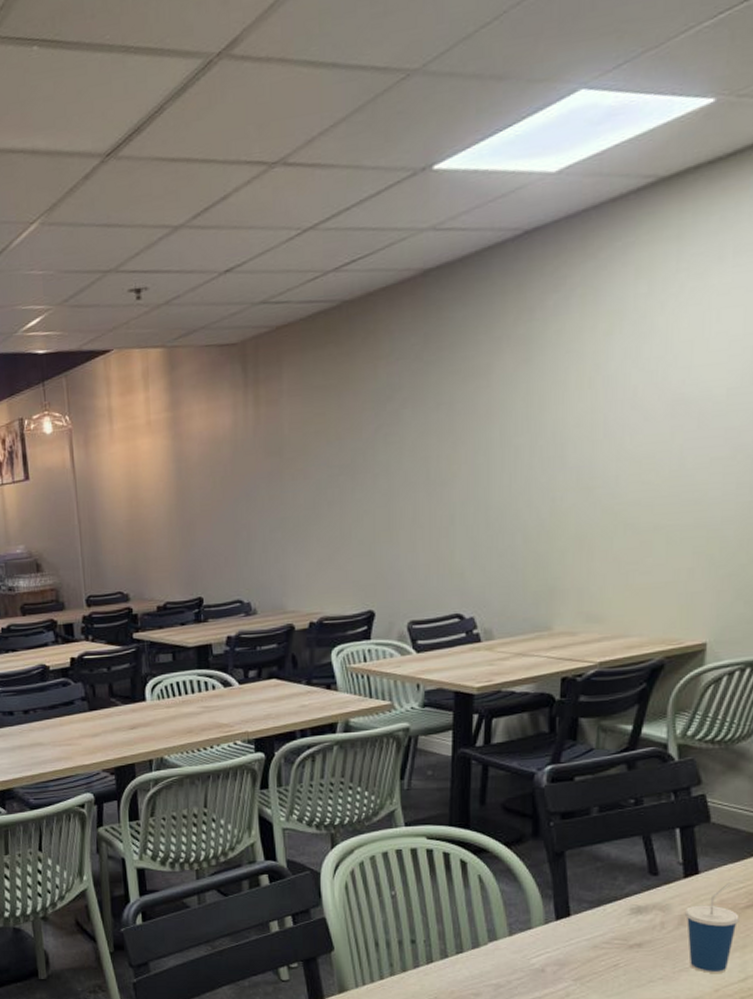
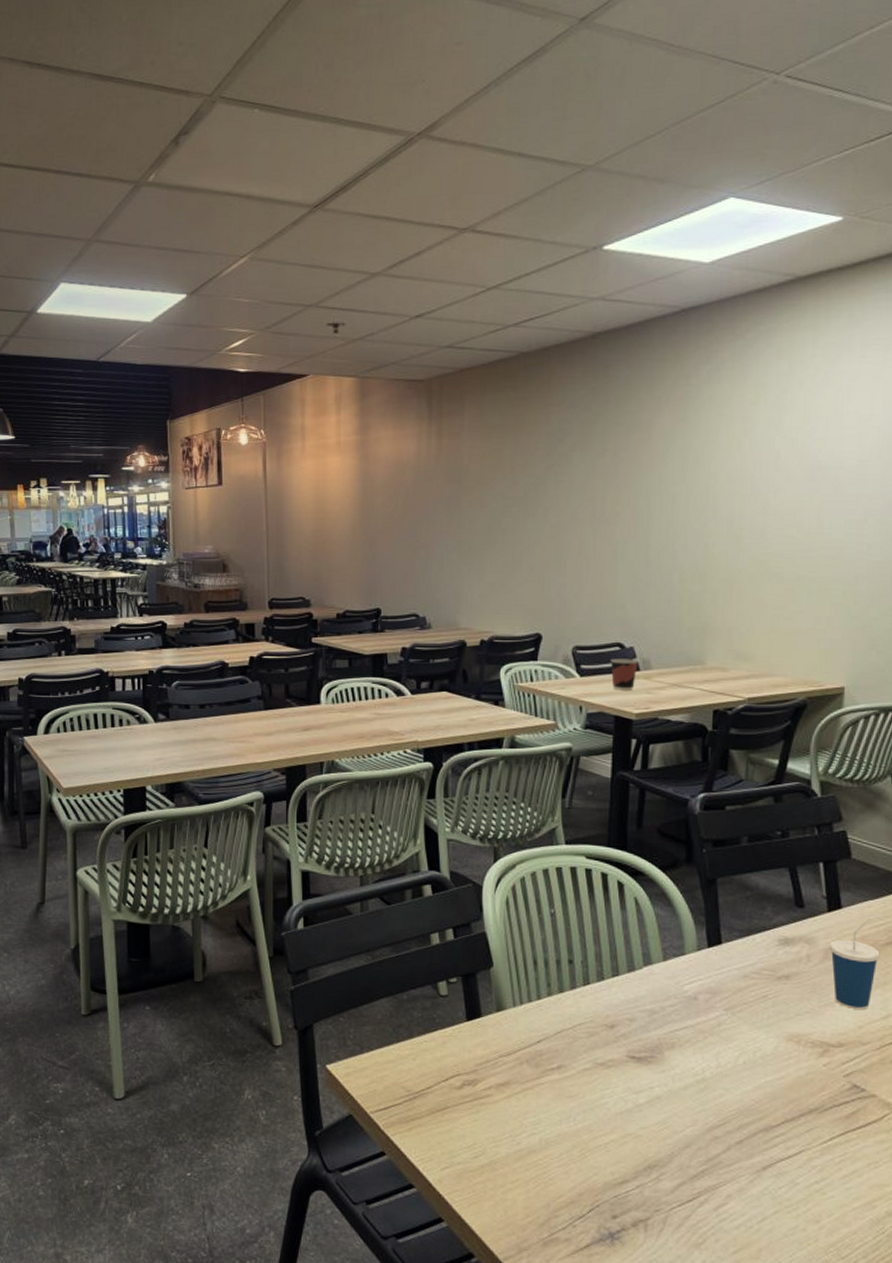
cup: none [449,630,479,664] -> present [610,659,638,690]

